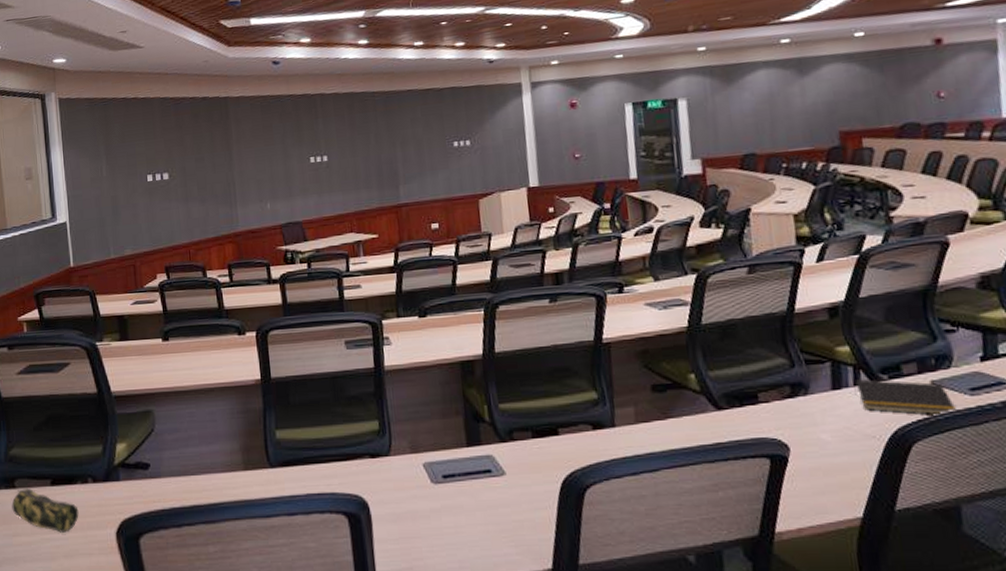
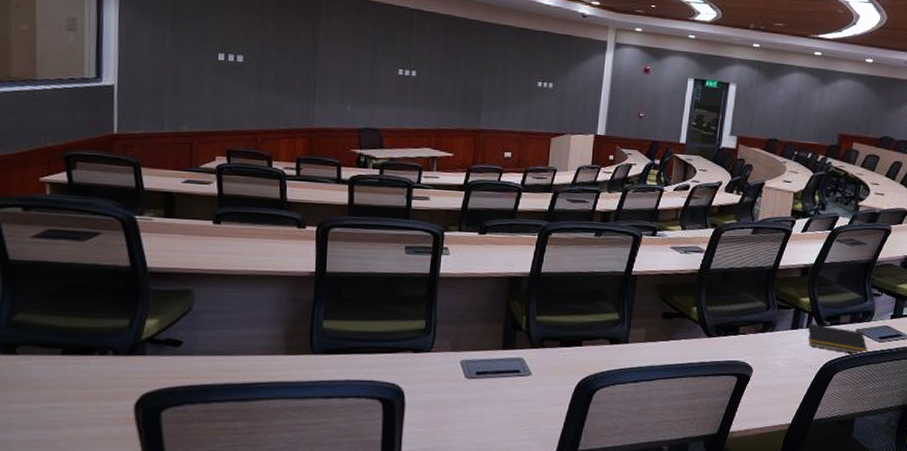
pencil case: present [12,487,79,533] -> none [10,355,93,402]

